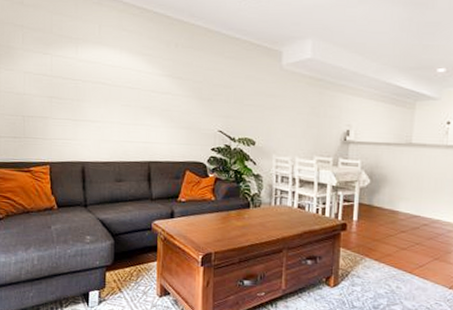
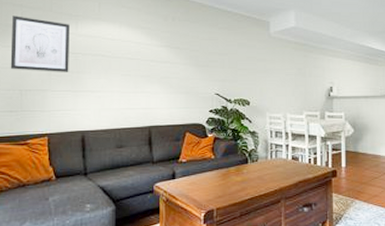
wall art: none [13,37,70,100] -> present [10,16,70,72]

